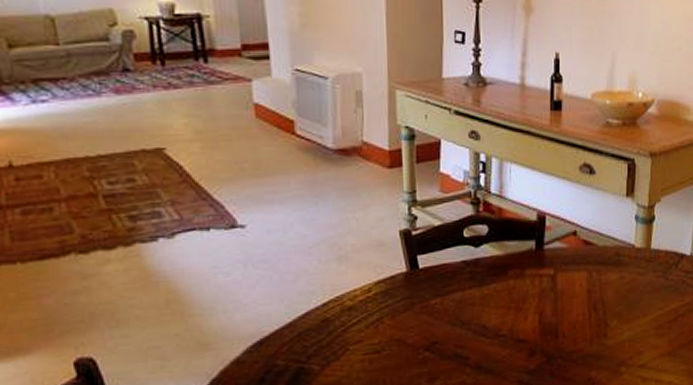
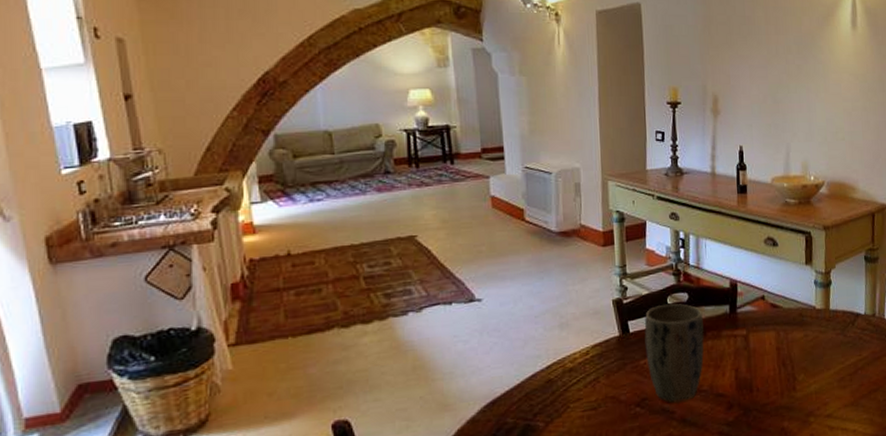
plant pot: none [436,236,505,348] -> present [644,303,704,403]

